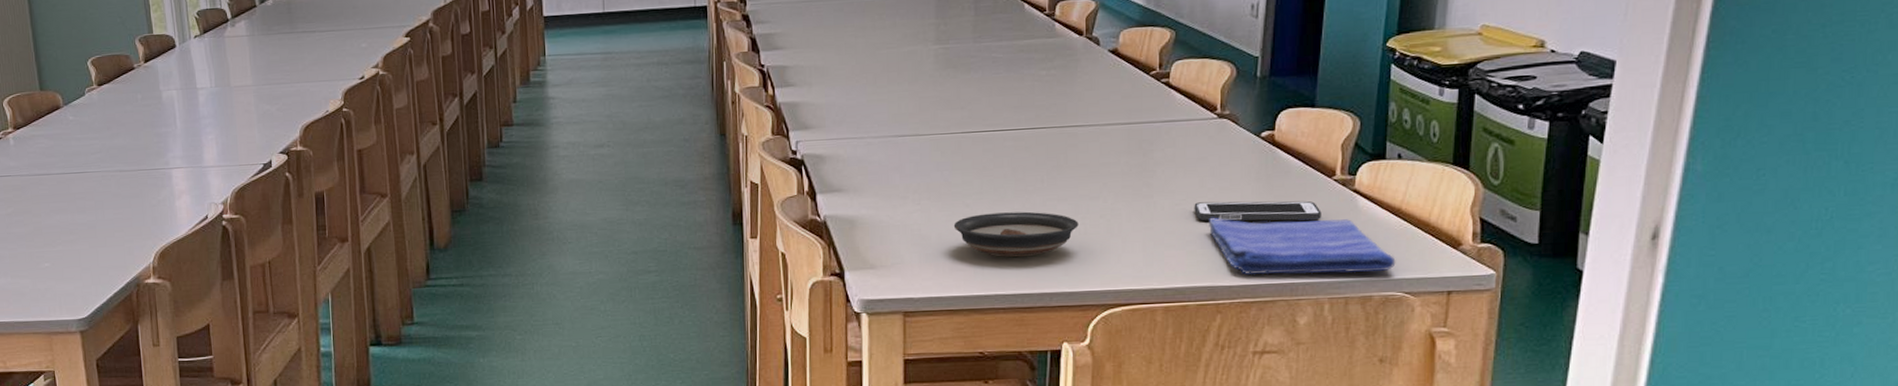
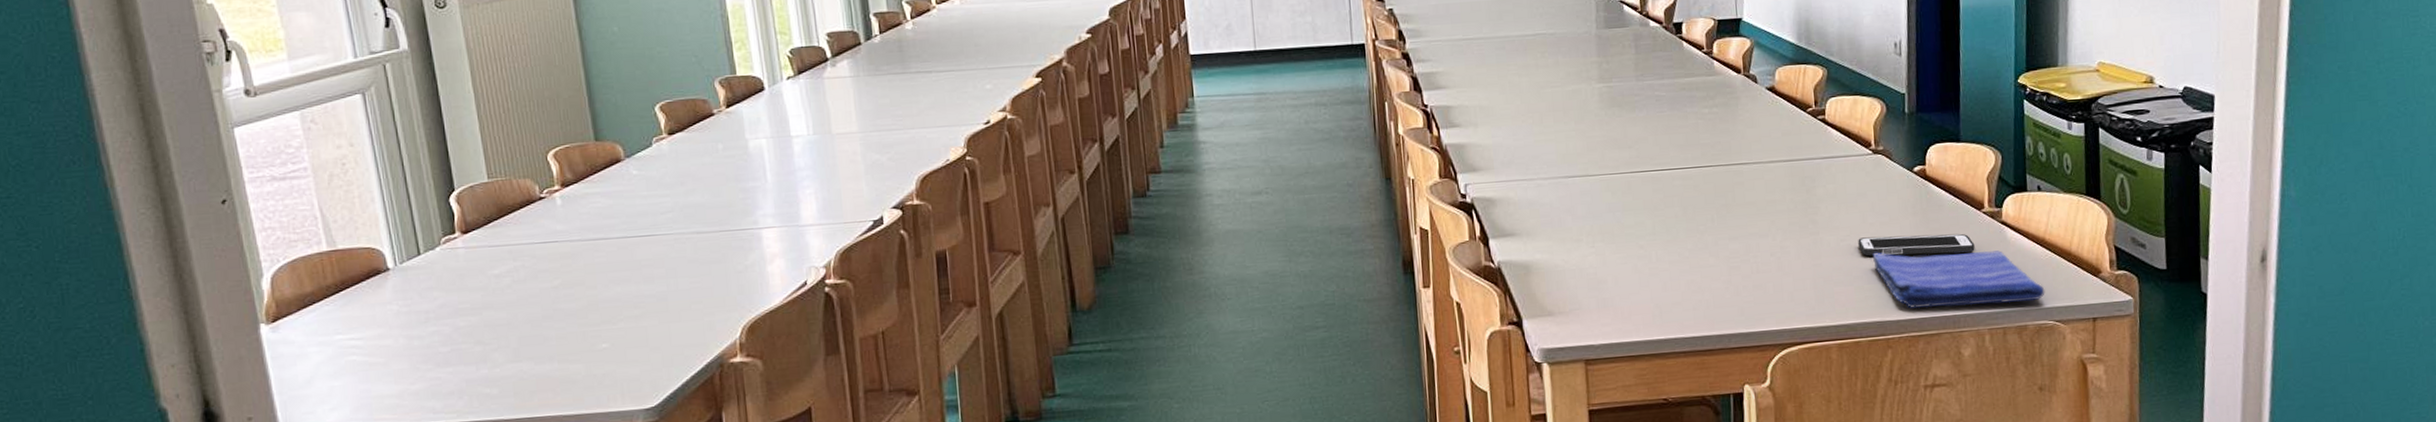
saucer: present [953,211,1079,258] -> none [1629,251,1751,299]

